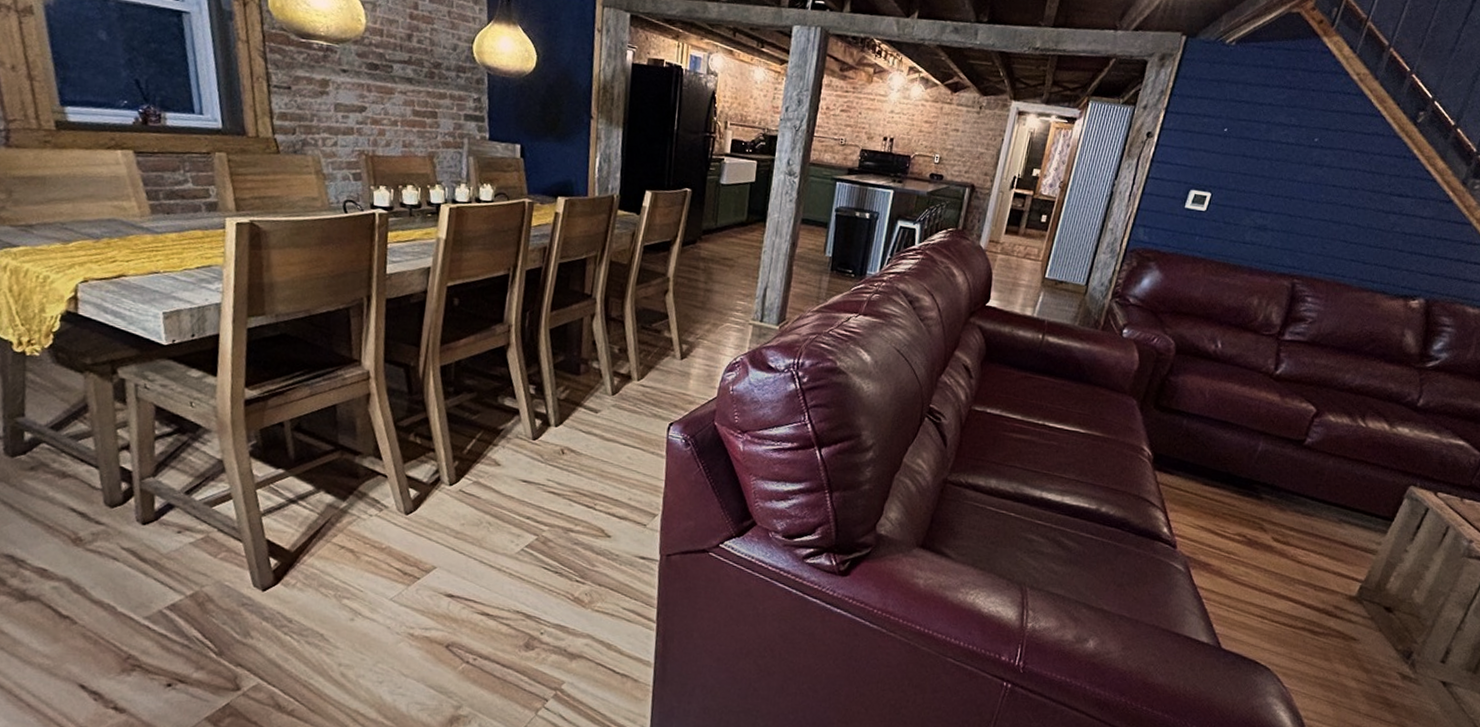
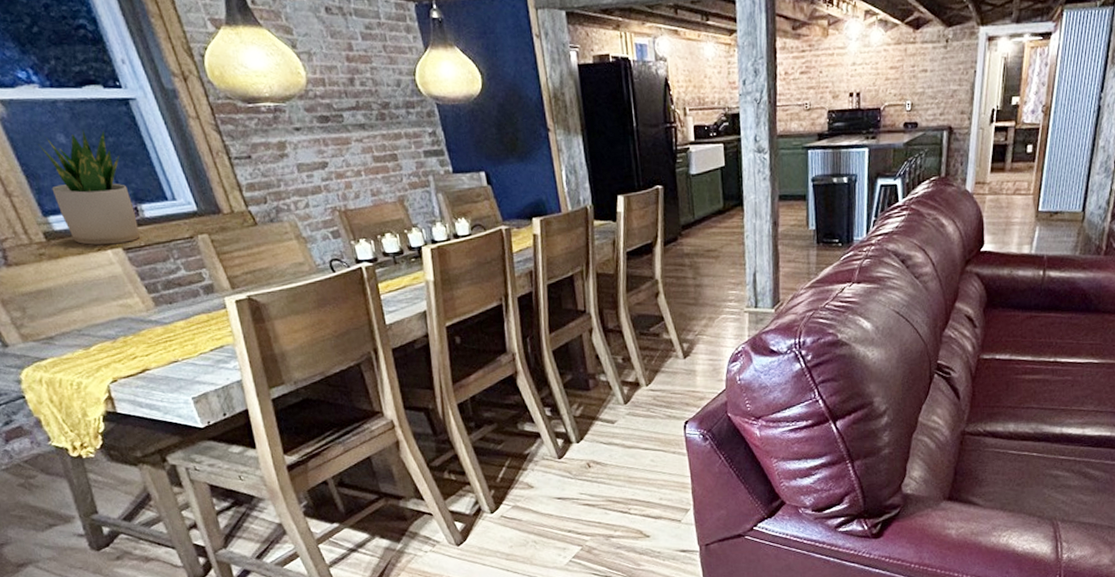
planter: none [77,30,158,146] -> present [38,130,140,245]

